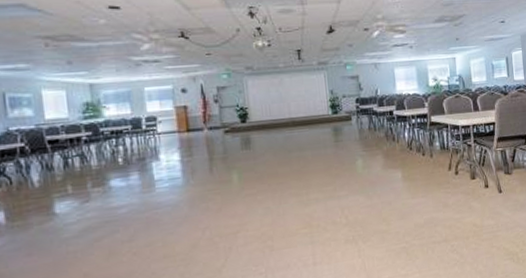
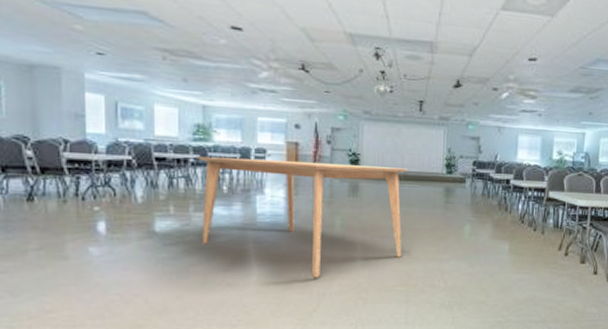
dining table: none [90,115,301,234] -> present [198,156,407,278]

